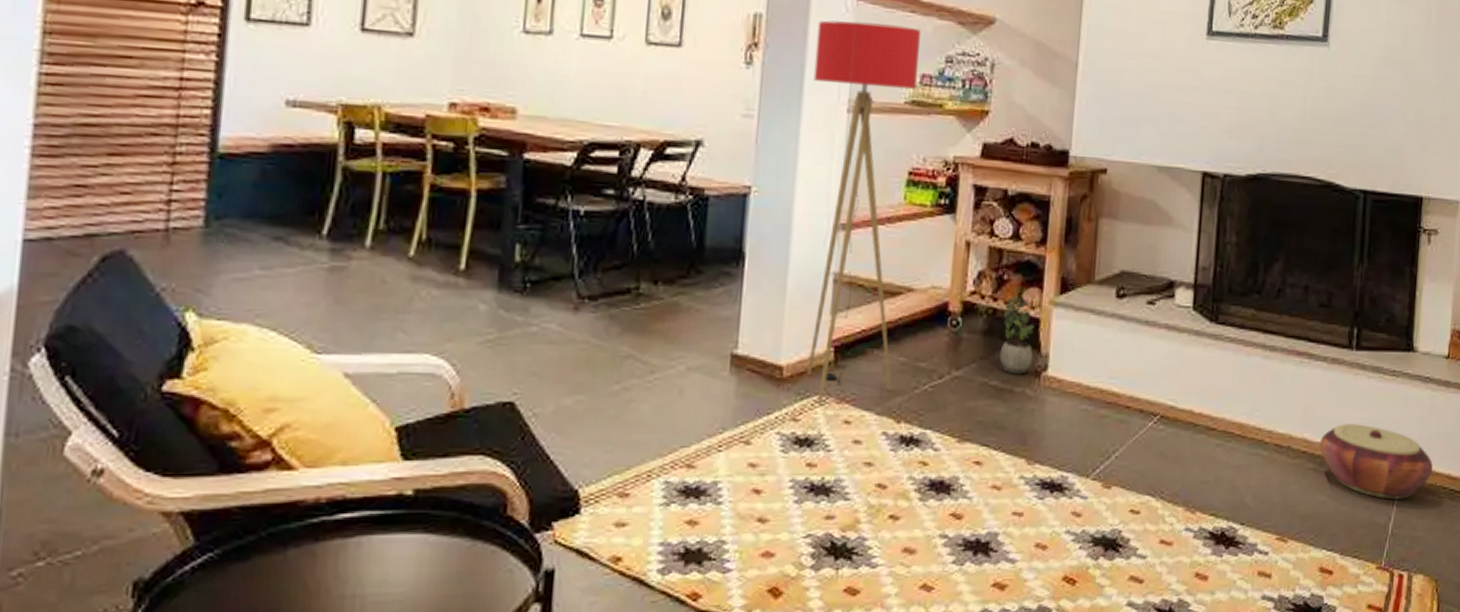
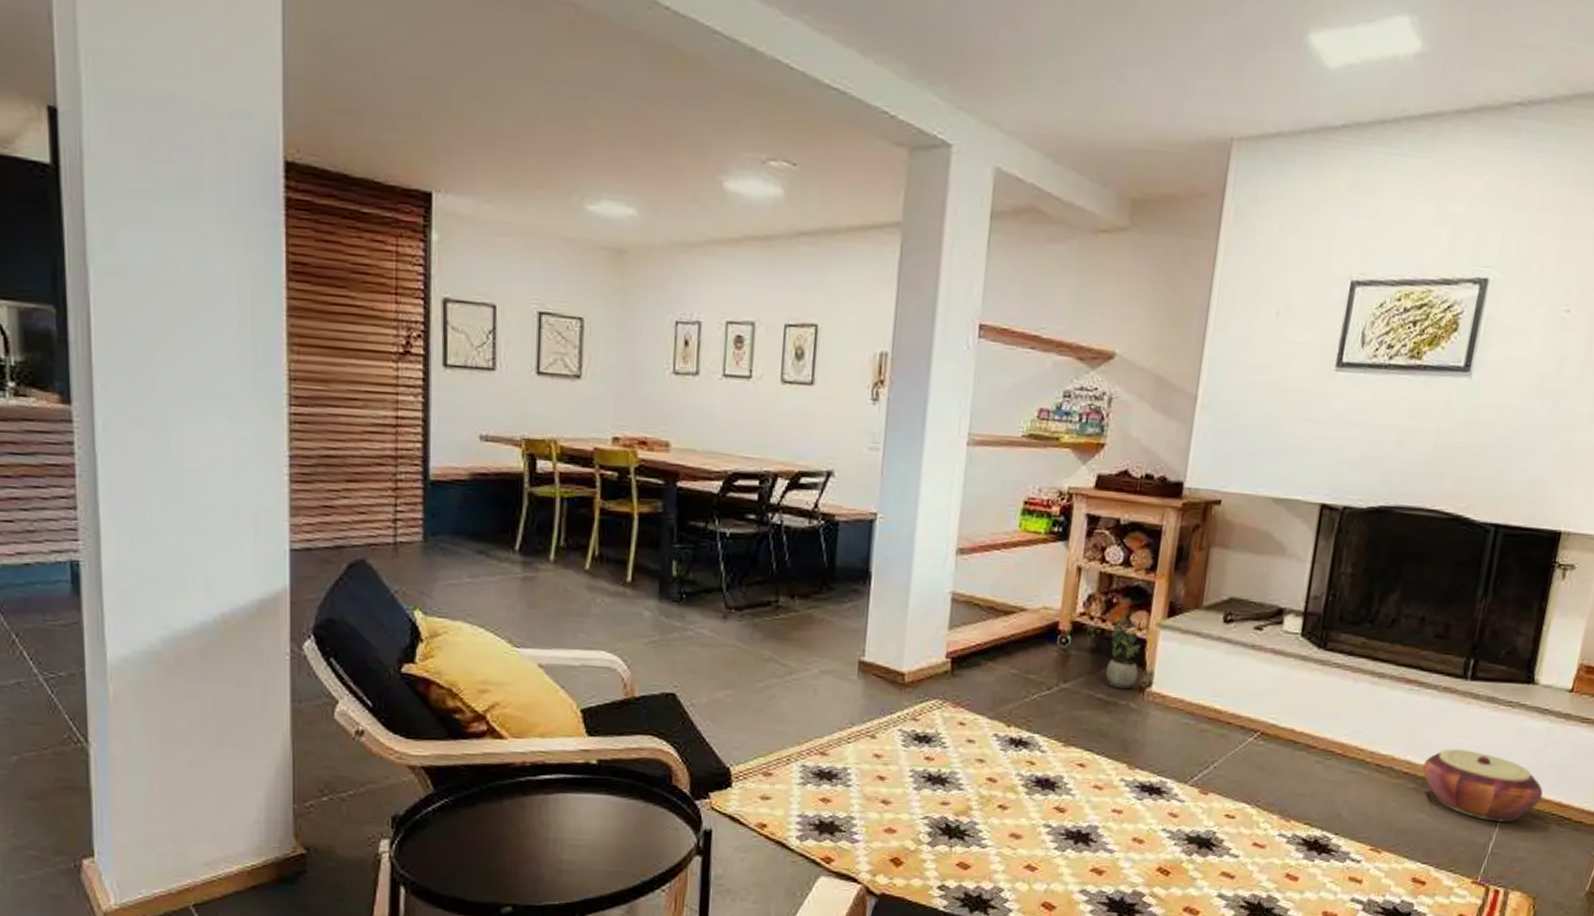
floor lamp: present [807,20,922,403] -> none [926,358,1041,706]

